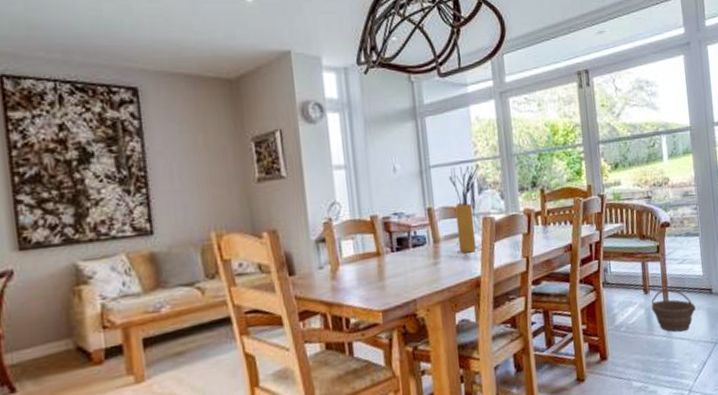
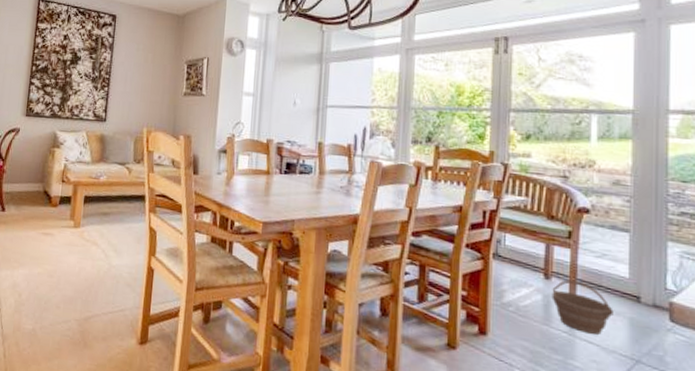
vase: present [448,164,478,254] -> none [342,110,374,191]

